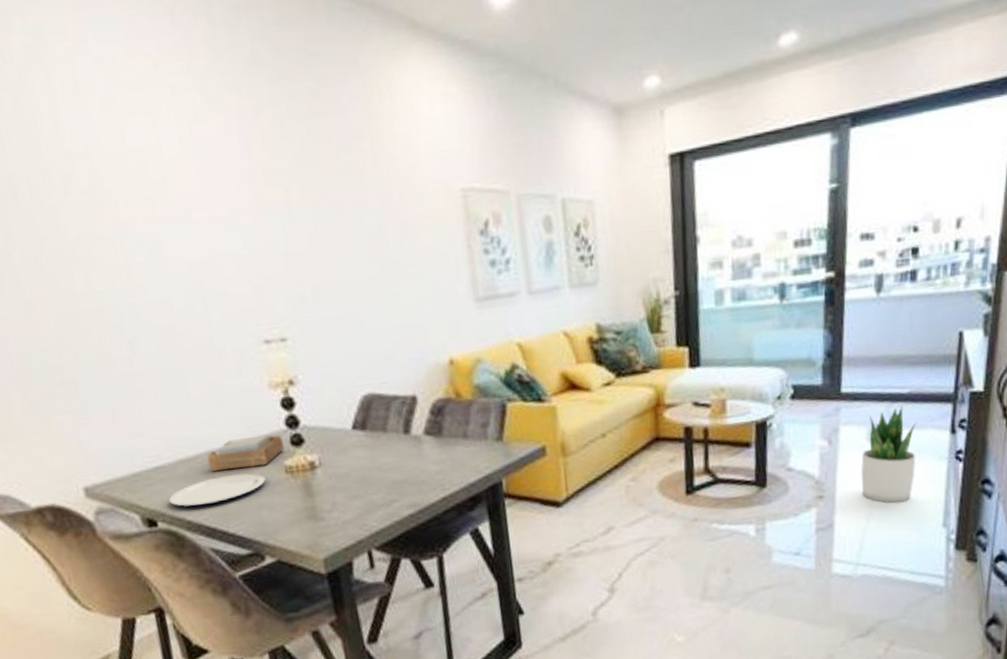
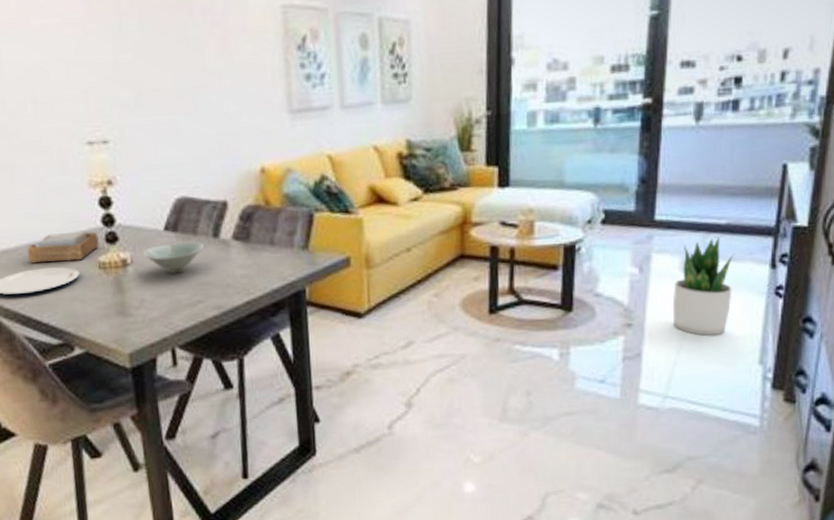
bowl: none [330,438,396,474] -> present [142,241,205,274]

